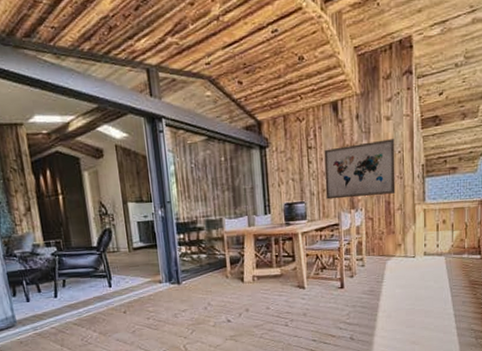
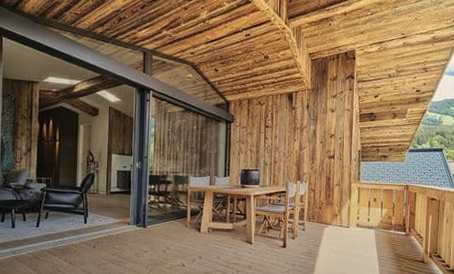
wall art: present [324,139,396,200] -> none [277,127,337,172]

